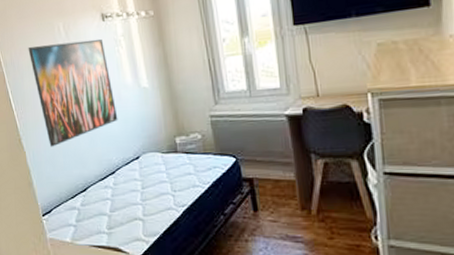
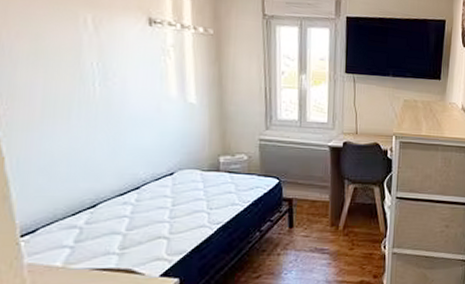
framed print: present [28,38,118,147] -> none [31,31,153,155]

